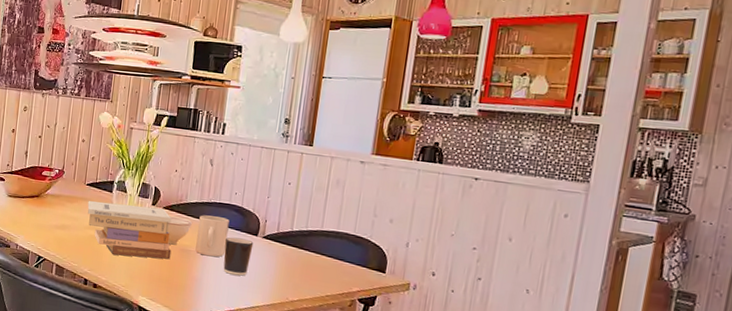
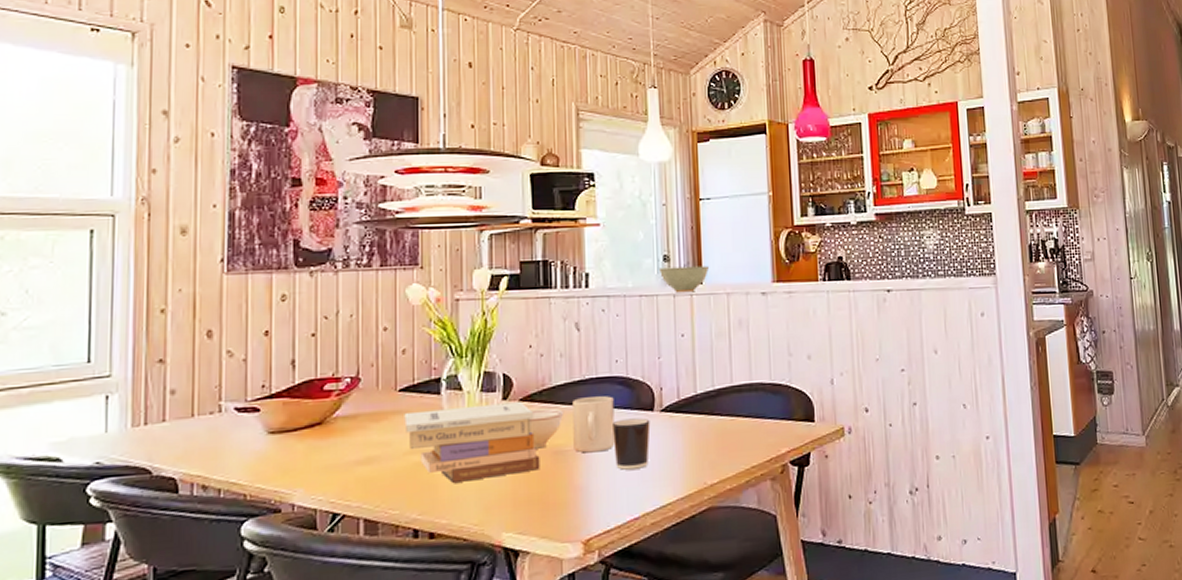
bowl: none [280,128,320,152] -> present [660,265,709,293]

